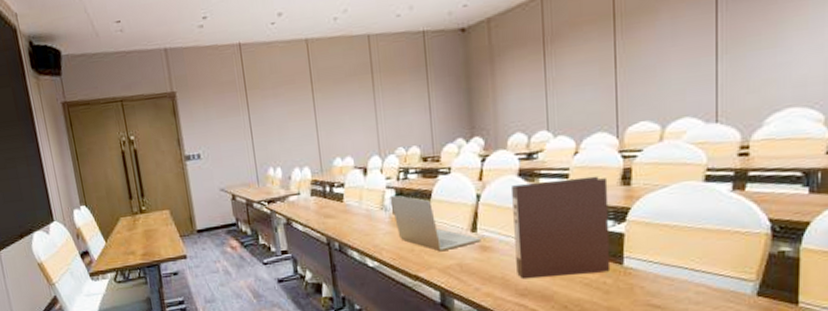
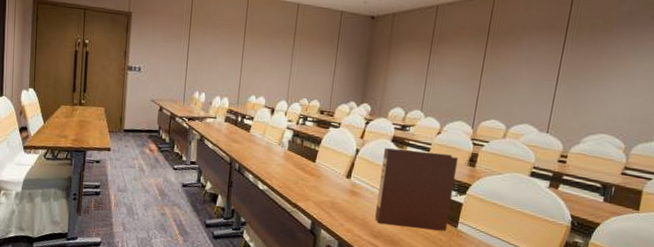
laptop: present [390,195,481,252] -> none [287,136,353,189]

